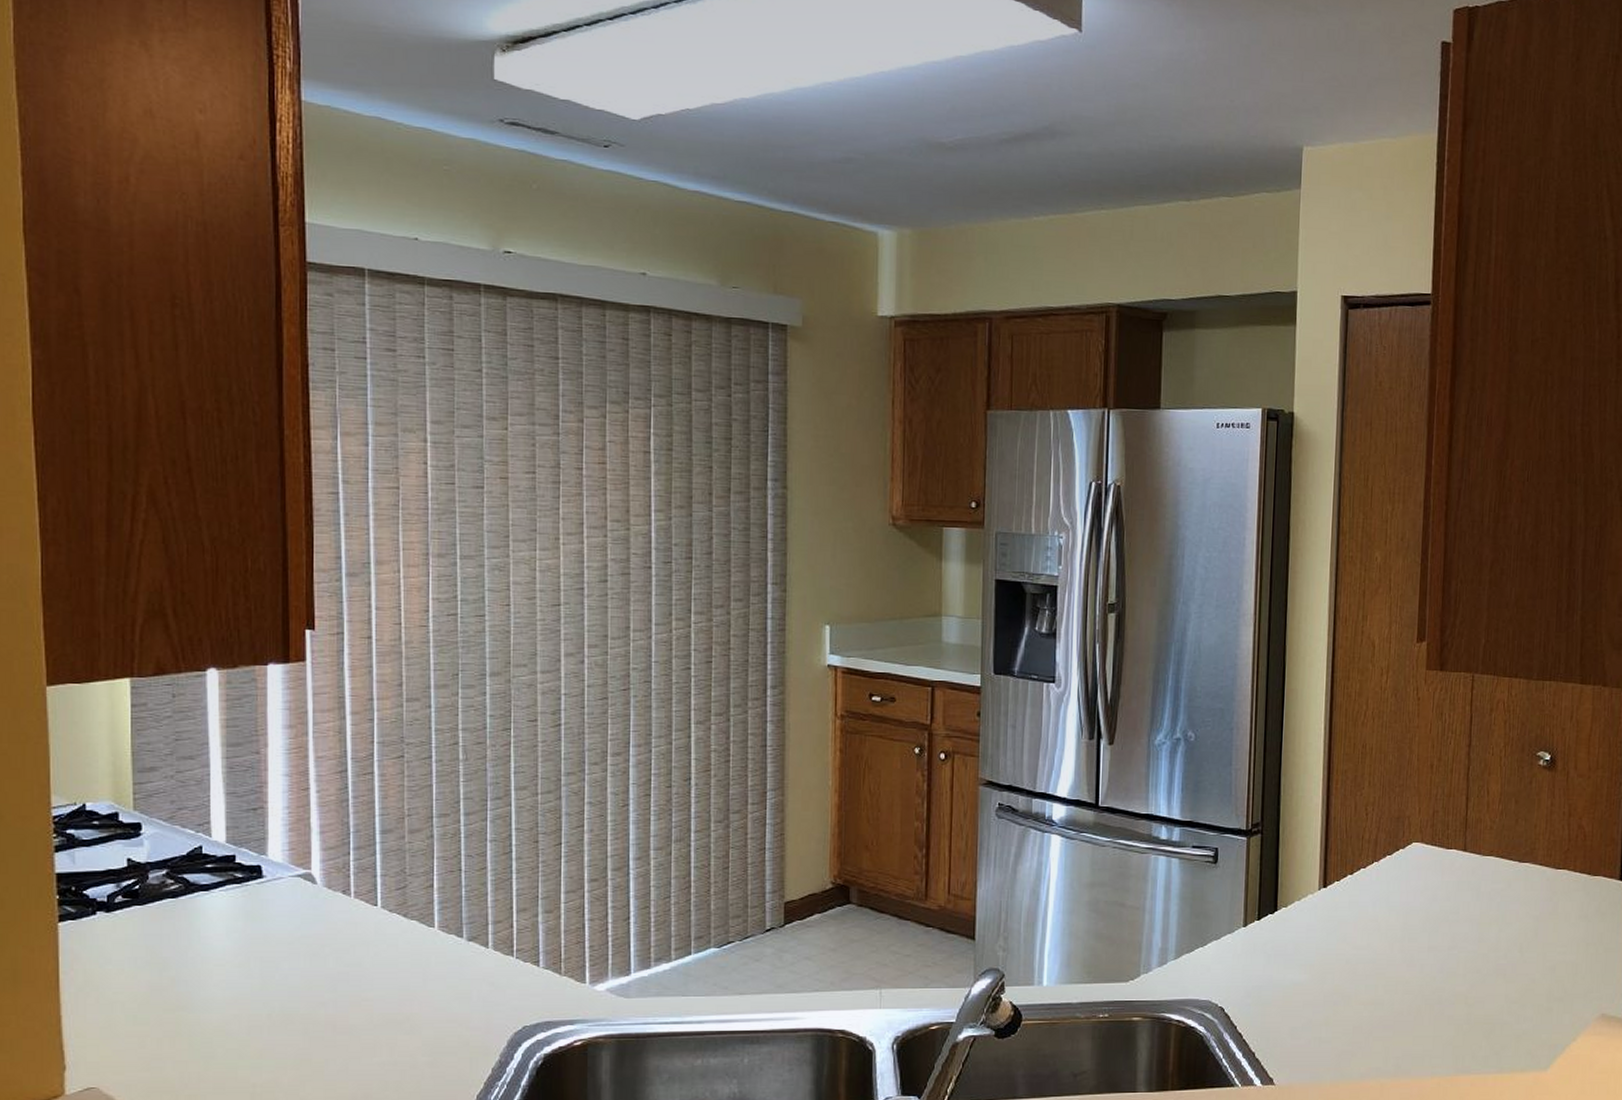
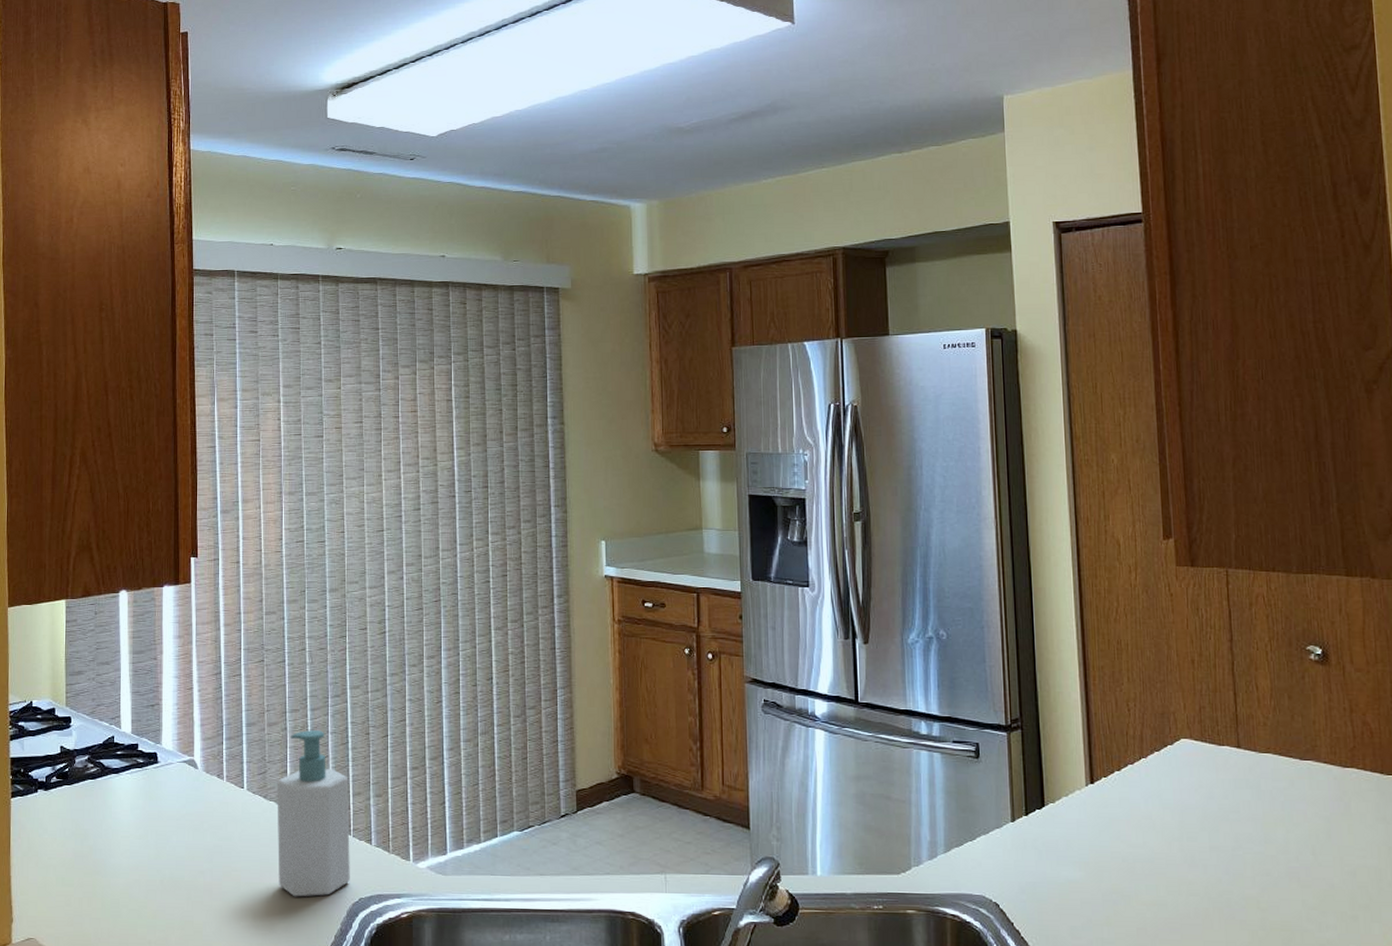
soap bottle: none [420,838,513,1028] -> present [277,730,350,897]

